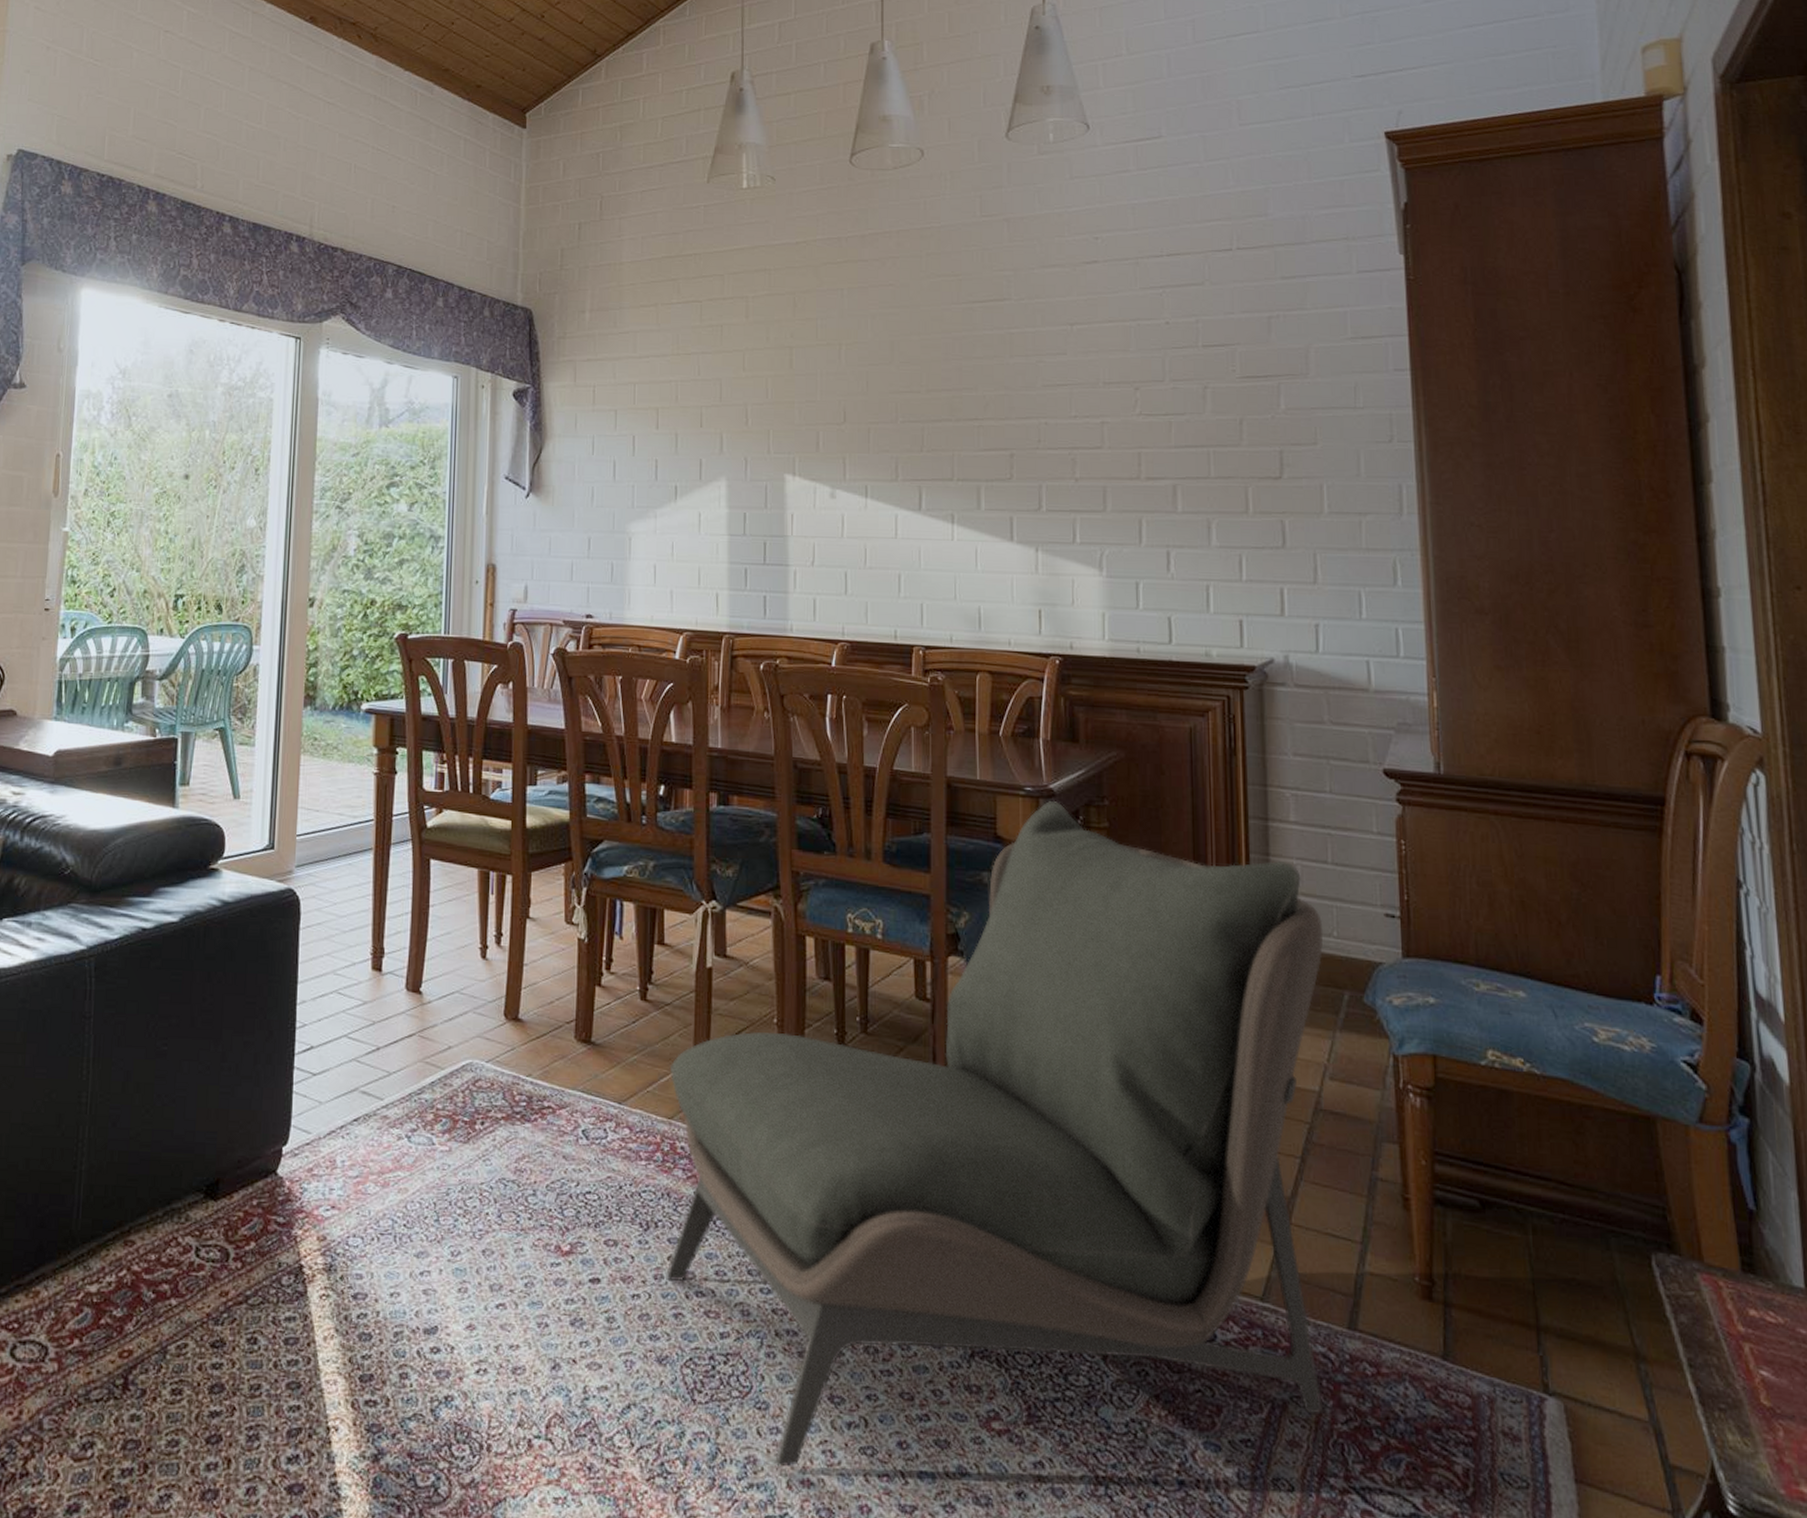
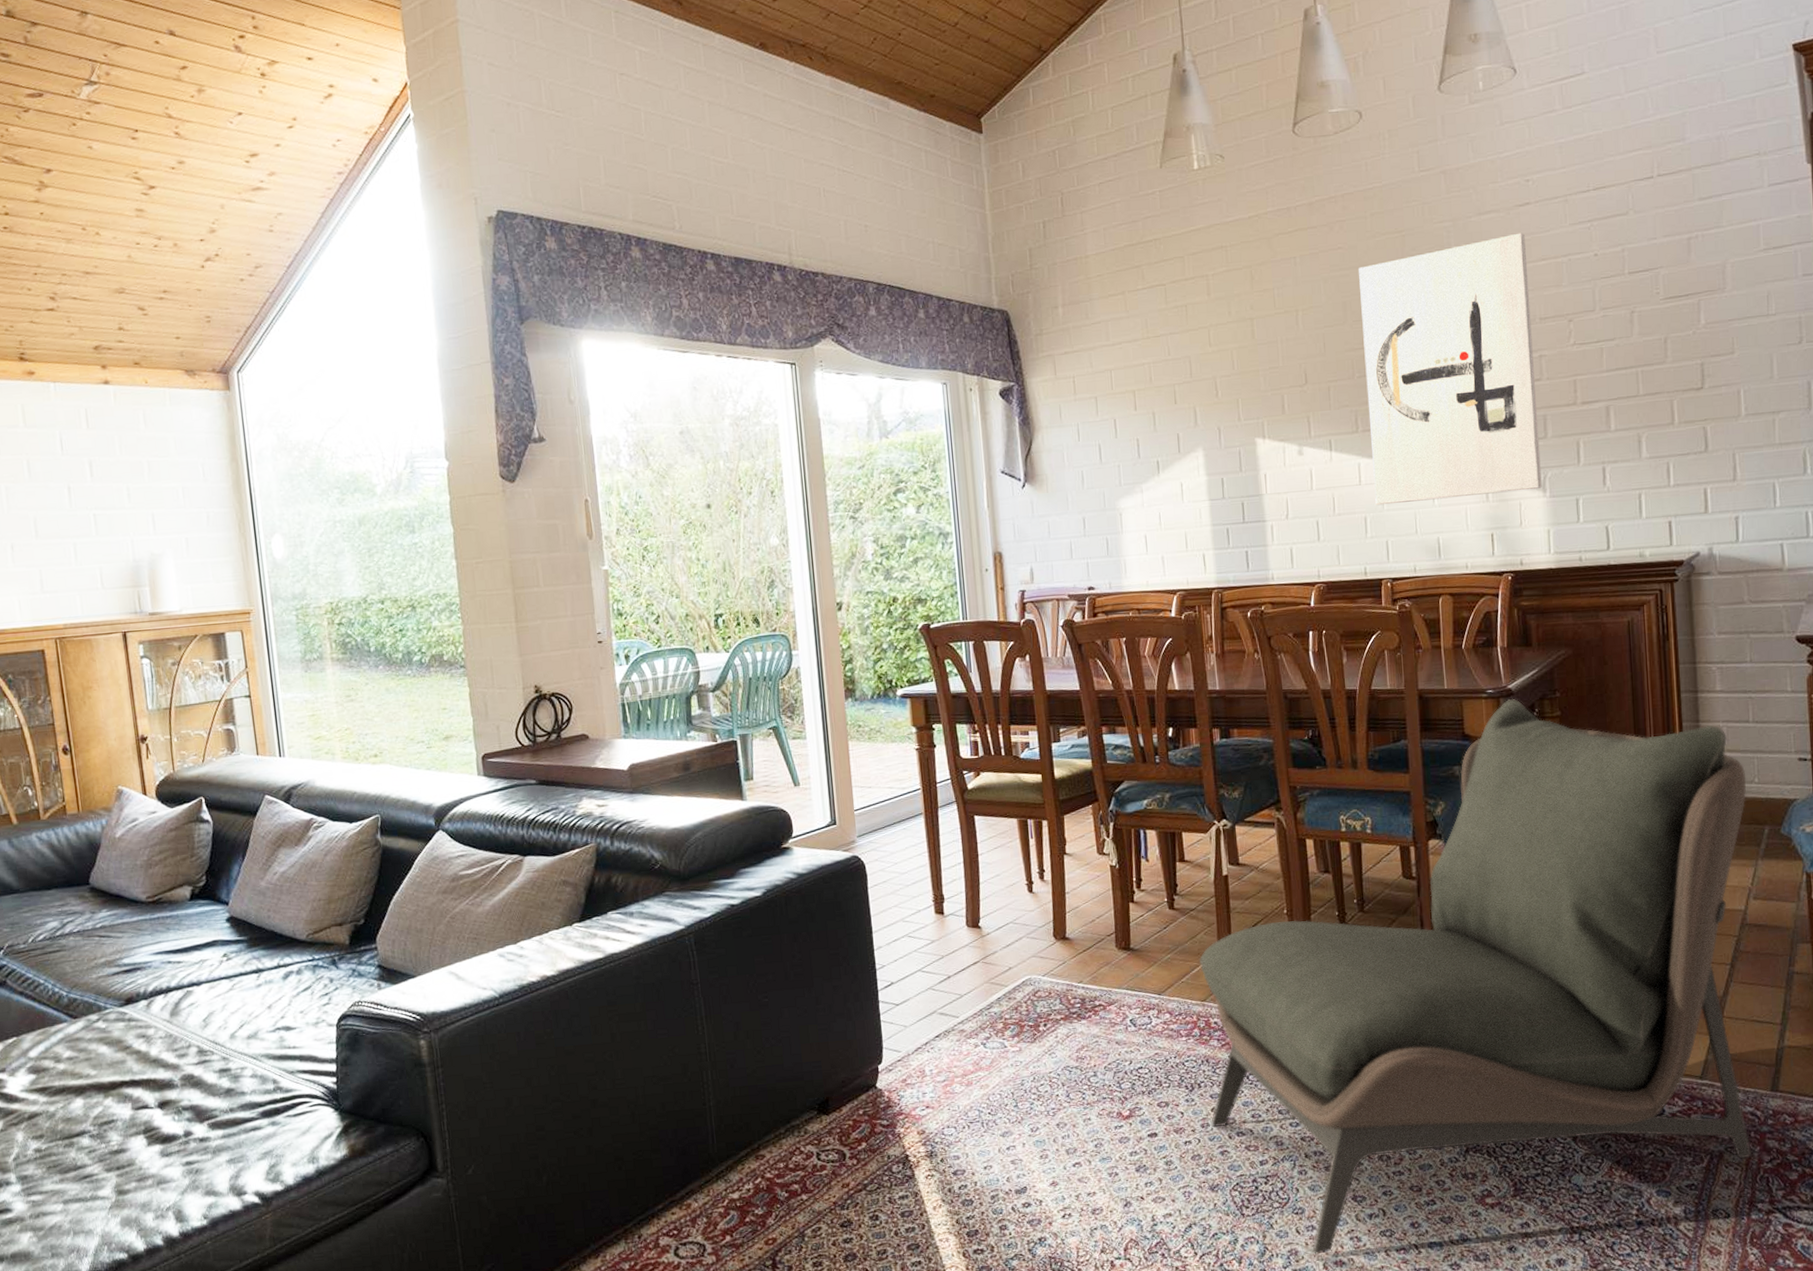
wall art: none [910,291,1098,567] -> present [1359,232,1542,506]

